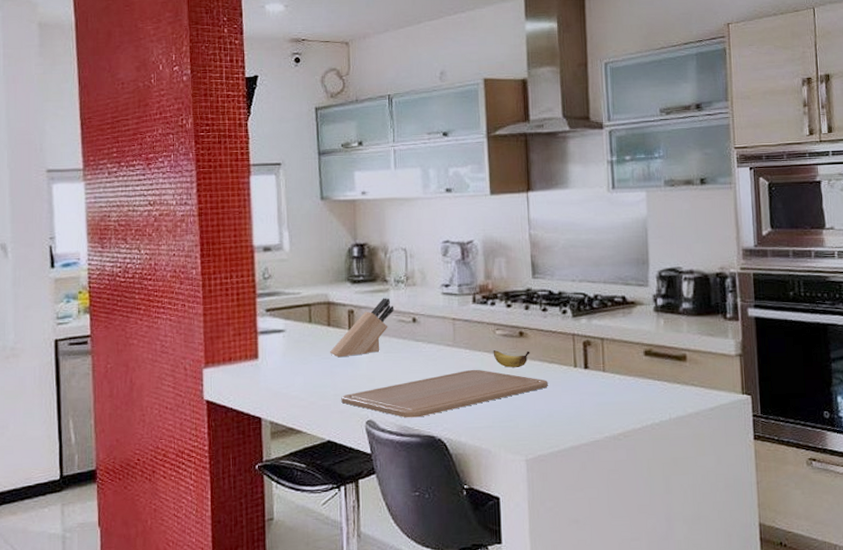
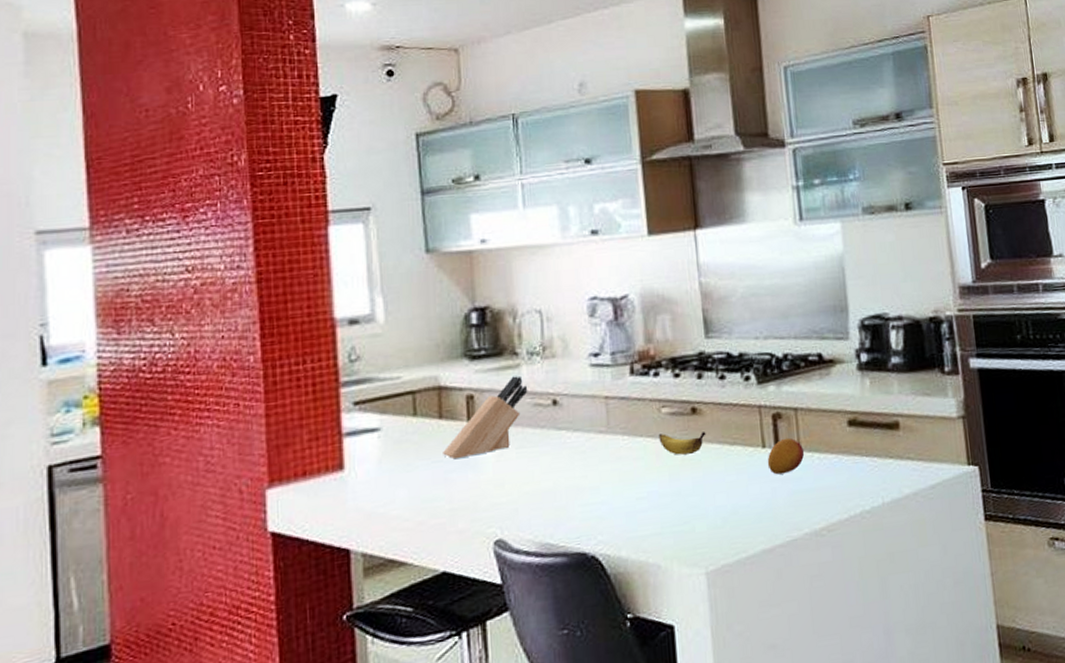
chopping board: present [341,369,548,418] -> none [459,460,731,533]
fruit: none [577,361,608,389] -> present [767,437,805,475]

